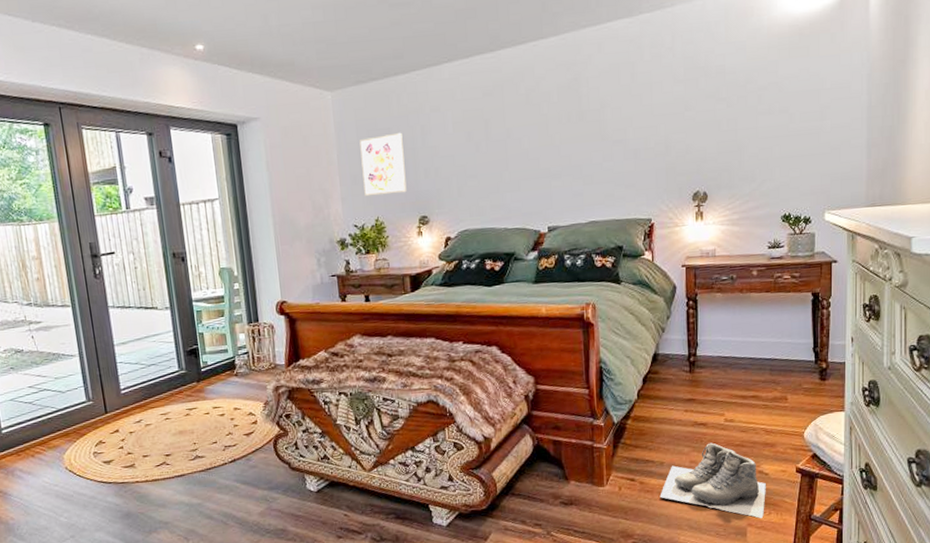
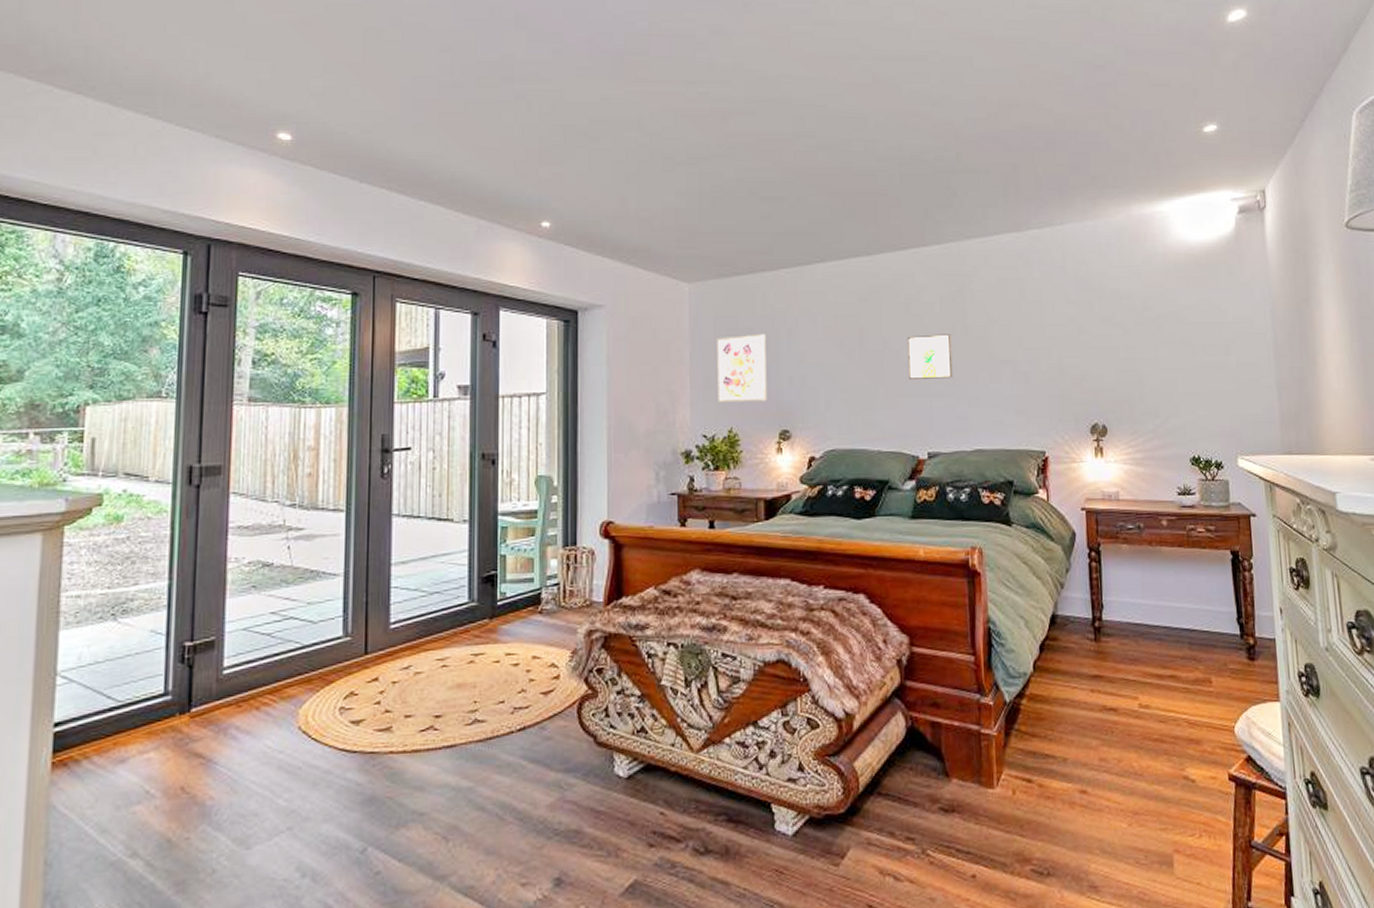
wall art: none [528,120,570,164] -> present [908,334,953,379]
boots: present [660,442,766,518] -> none [1063,735,1194,842]

